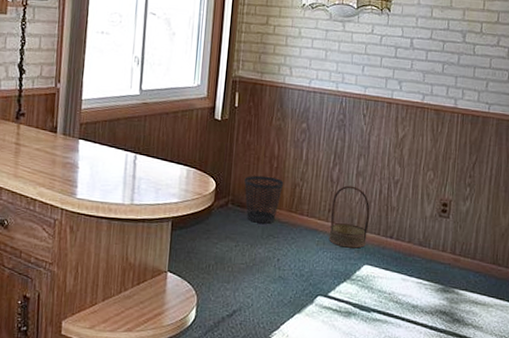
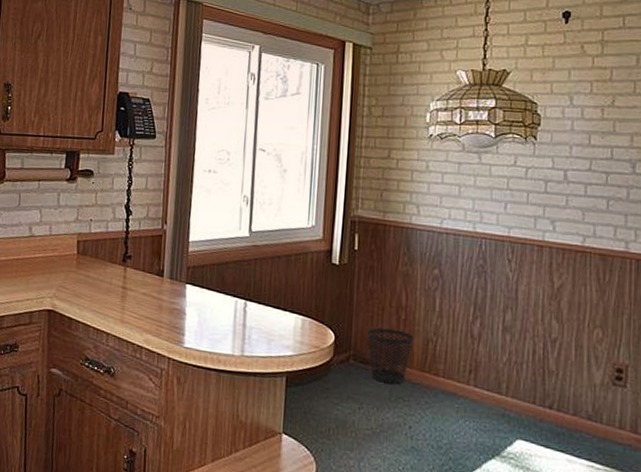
basket: present [328,185,370,249] -> none [471,343,522,419]

